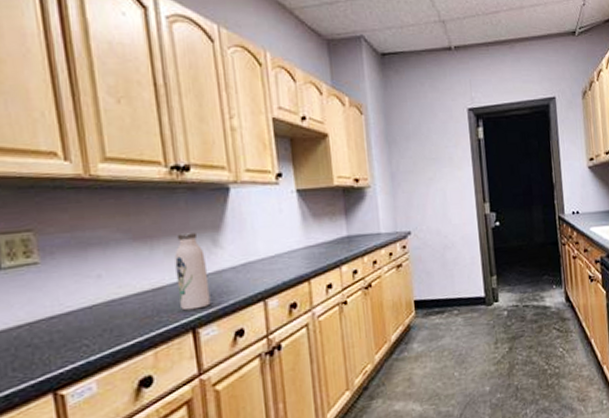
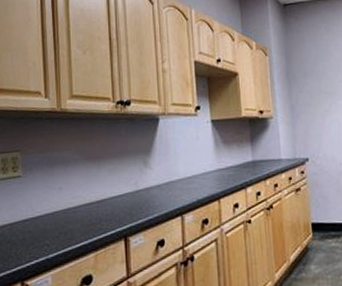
water bottle: present [174,232,211,311] -> none [115,155,140,221]

